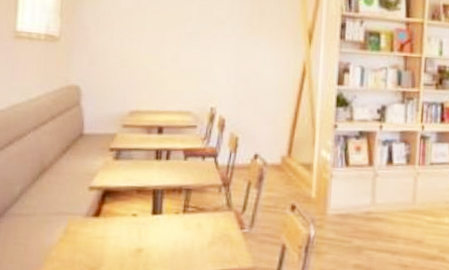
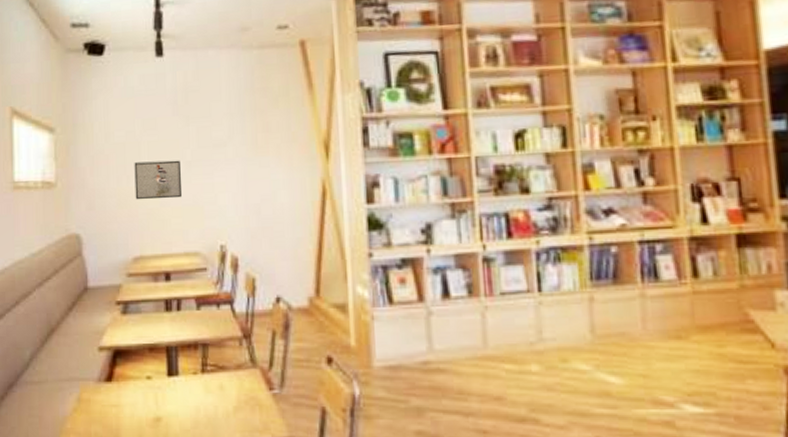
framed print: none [136,28,182,64] -> present [134,160,183,200]

